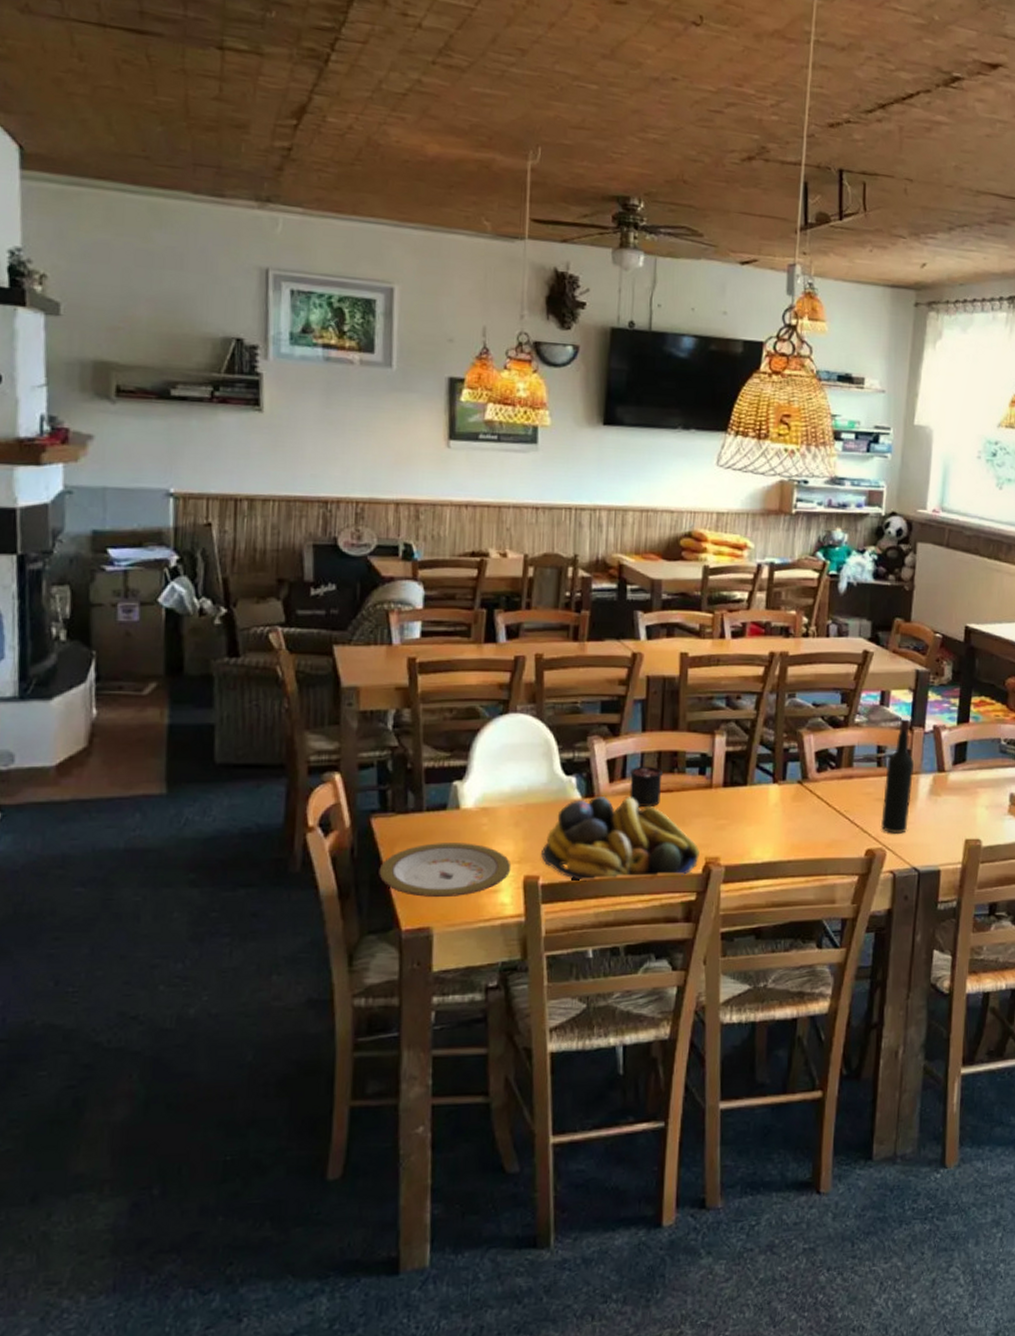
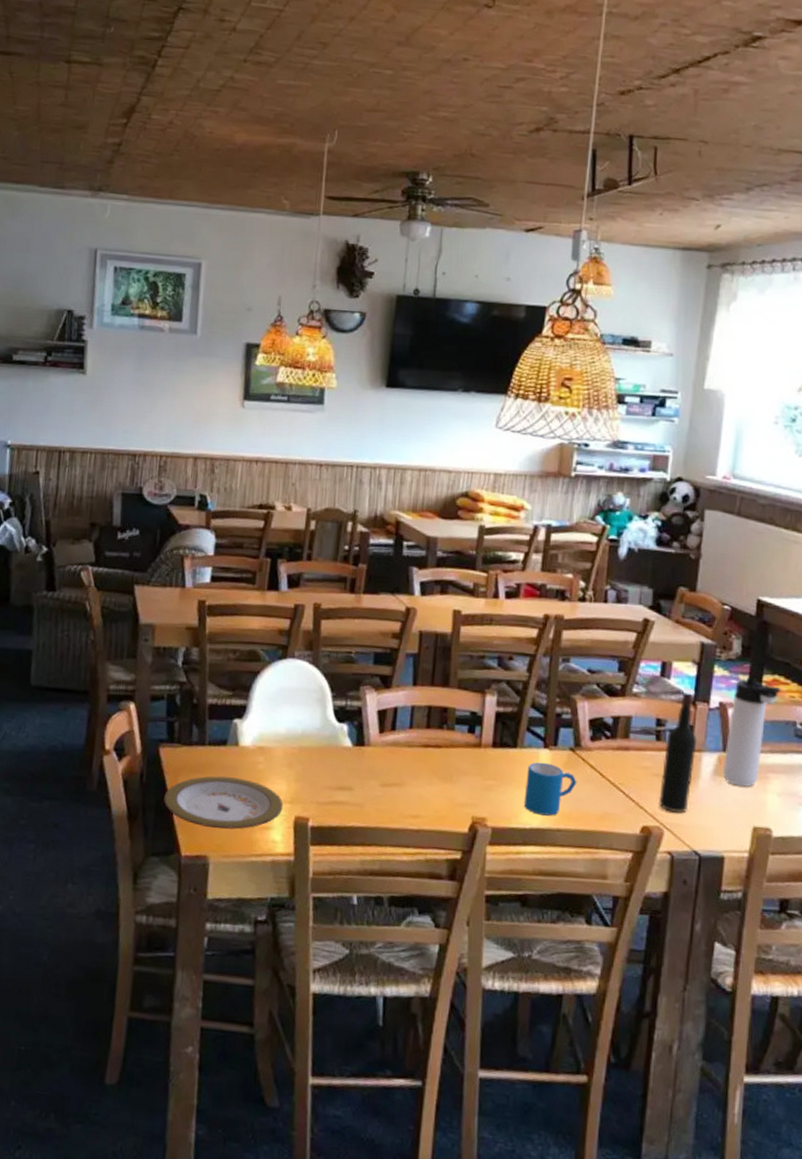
fruit bowl: present [541,797,700,882] -> none [312,745,466,834]
candle: present [629,756,664,806] -> none [398,711,433,760]
mug: none [755,797,806,849] -> present [523,762,577,816]
thermos bottle: none [938,700,988,803] -> present [723,677,781,787]

